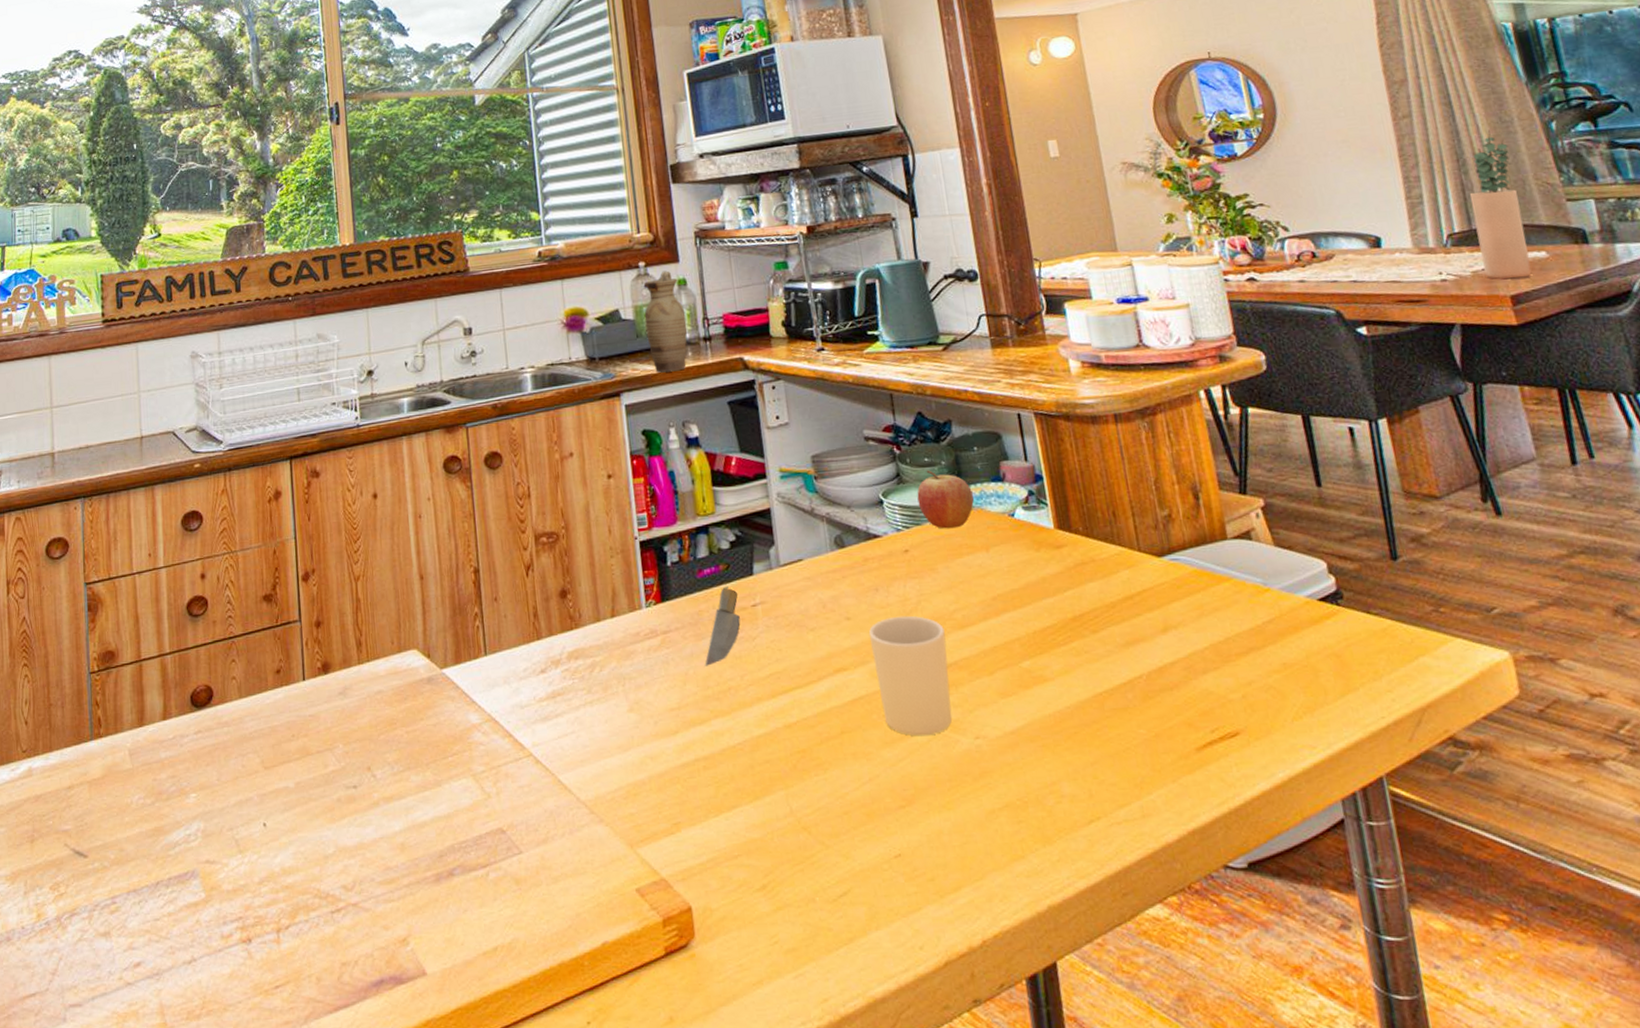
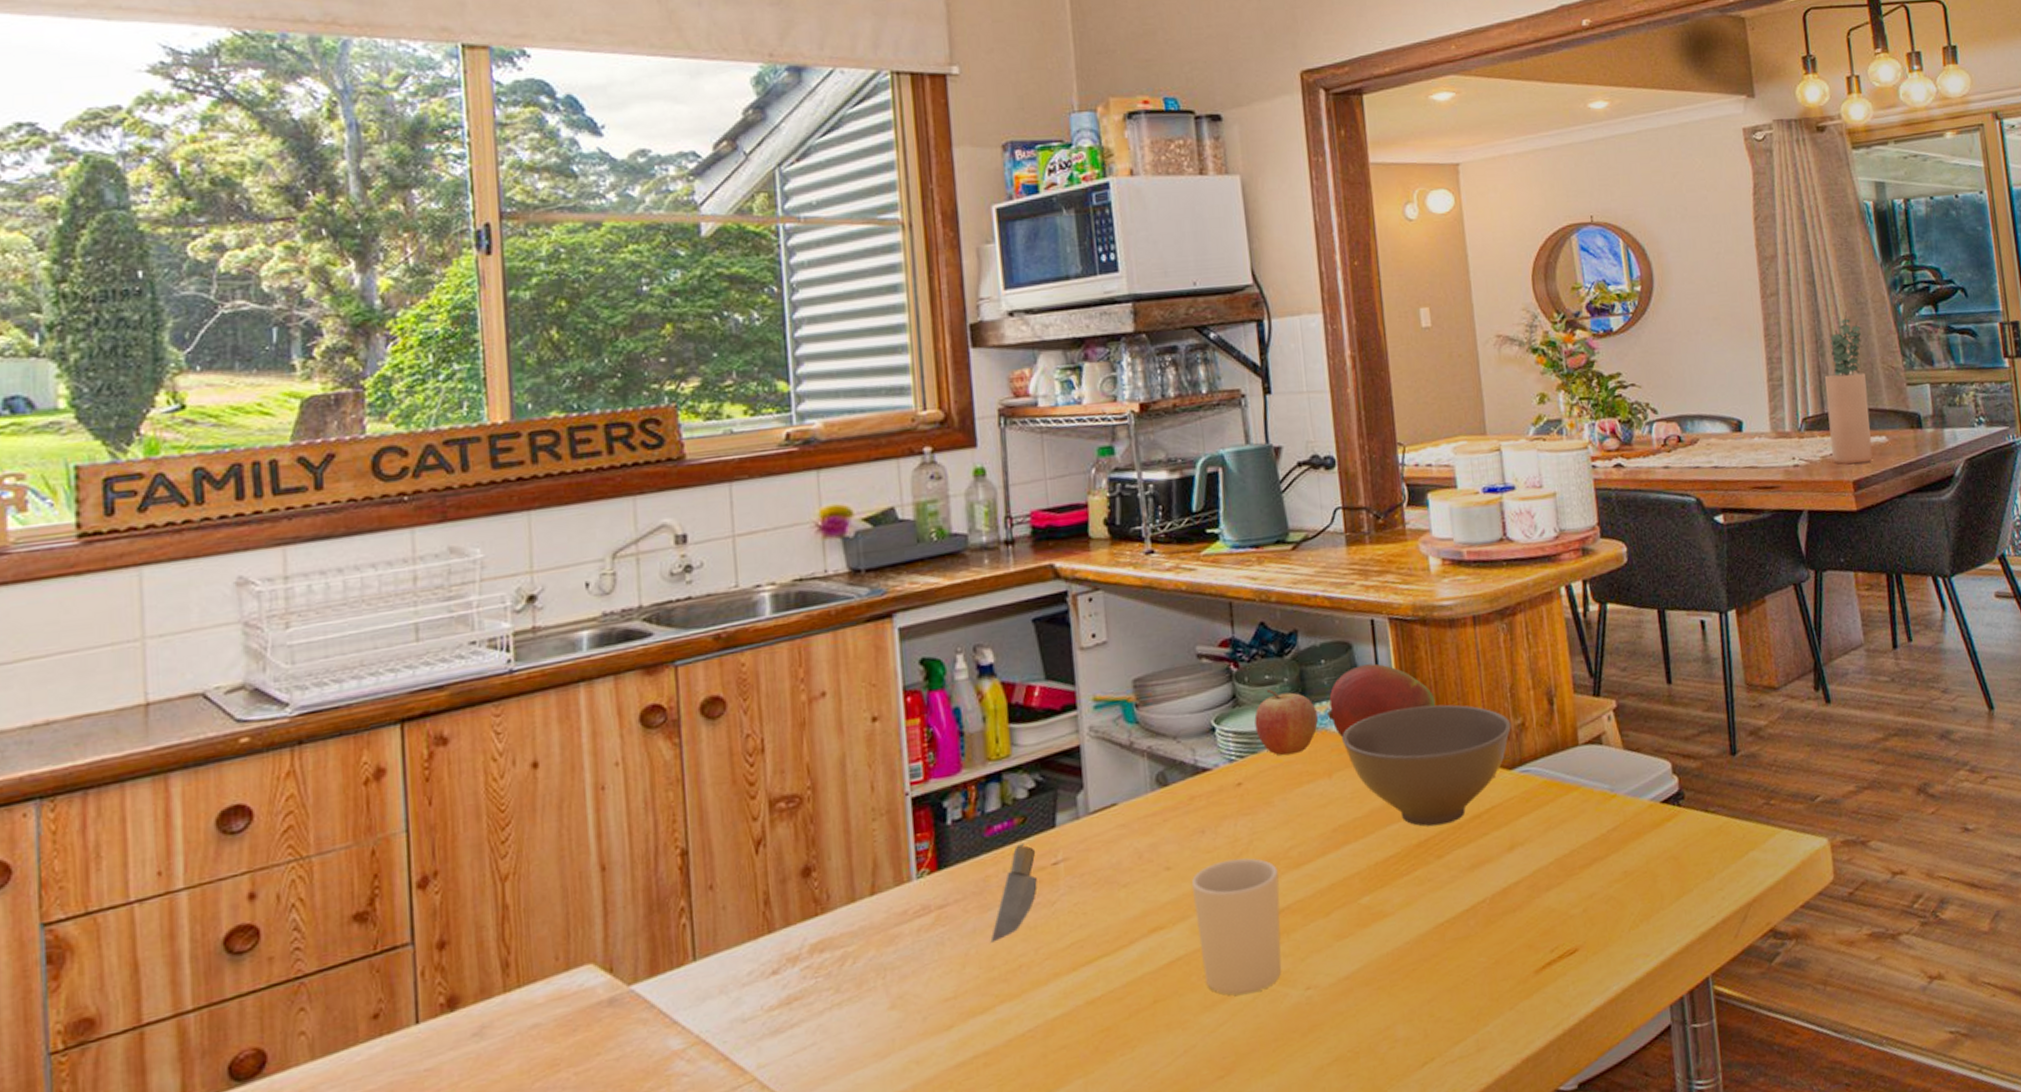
ceramic jug: present [643,270,687,373] -> none [928,457,984,586]
fruit: none [982,452,1083,516] -> present [1327,663,1436,737]
bowl: none [996,492,1158,603] -> present [1342,704,1511,827]

